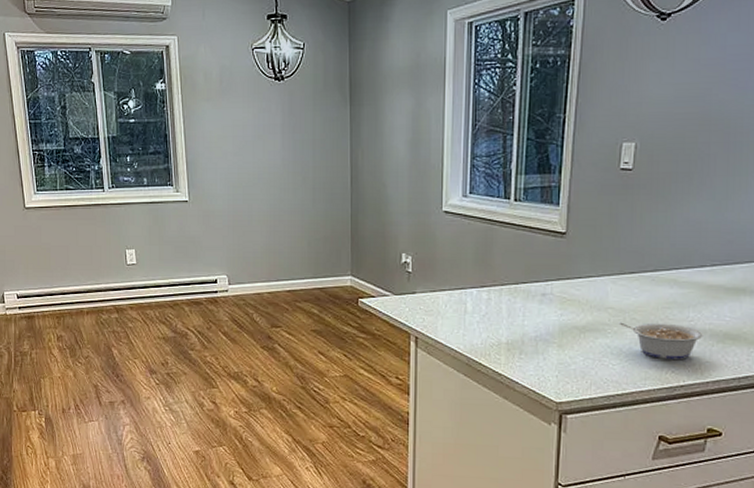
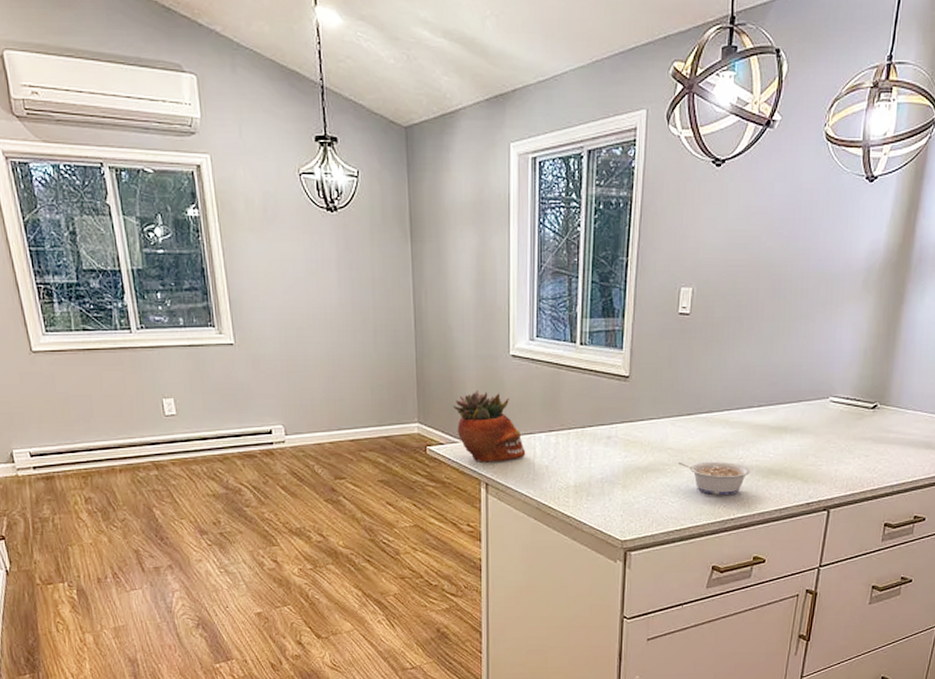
succulent planter: none [386,244,457,316] -> present [453,389,526,463]

